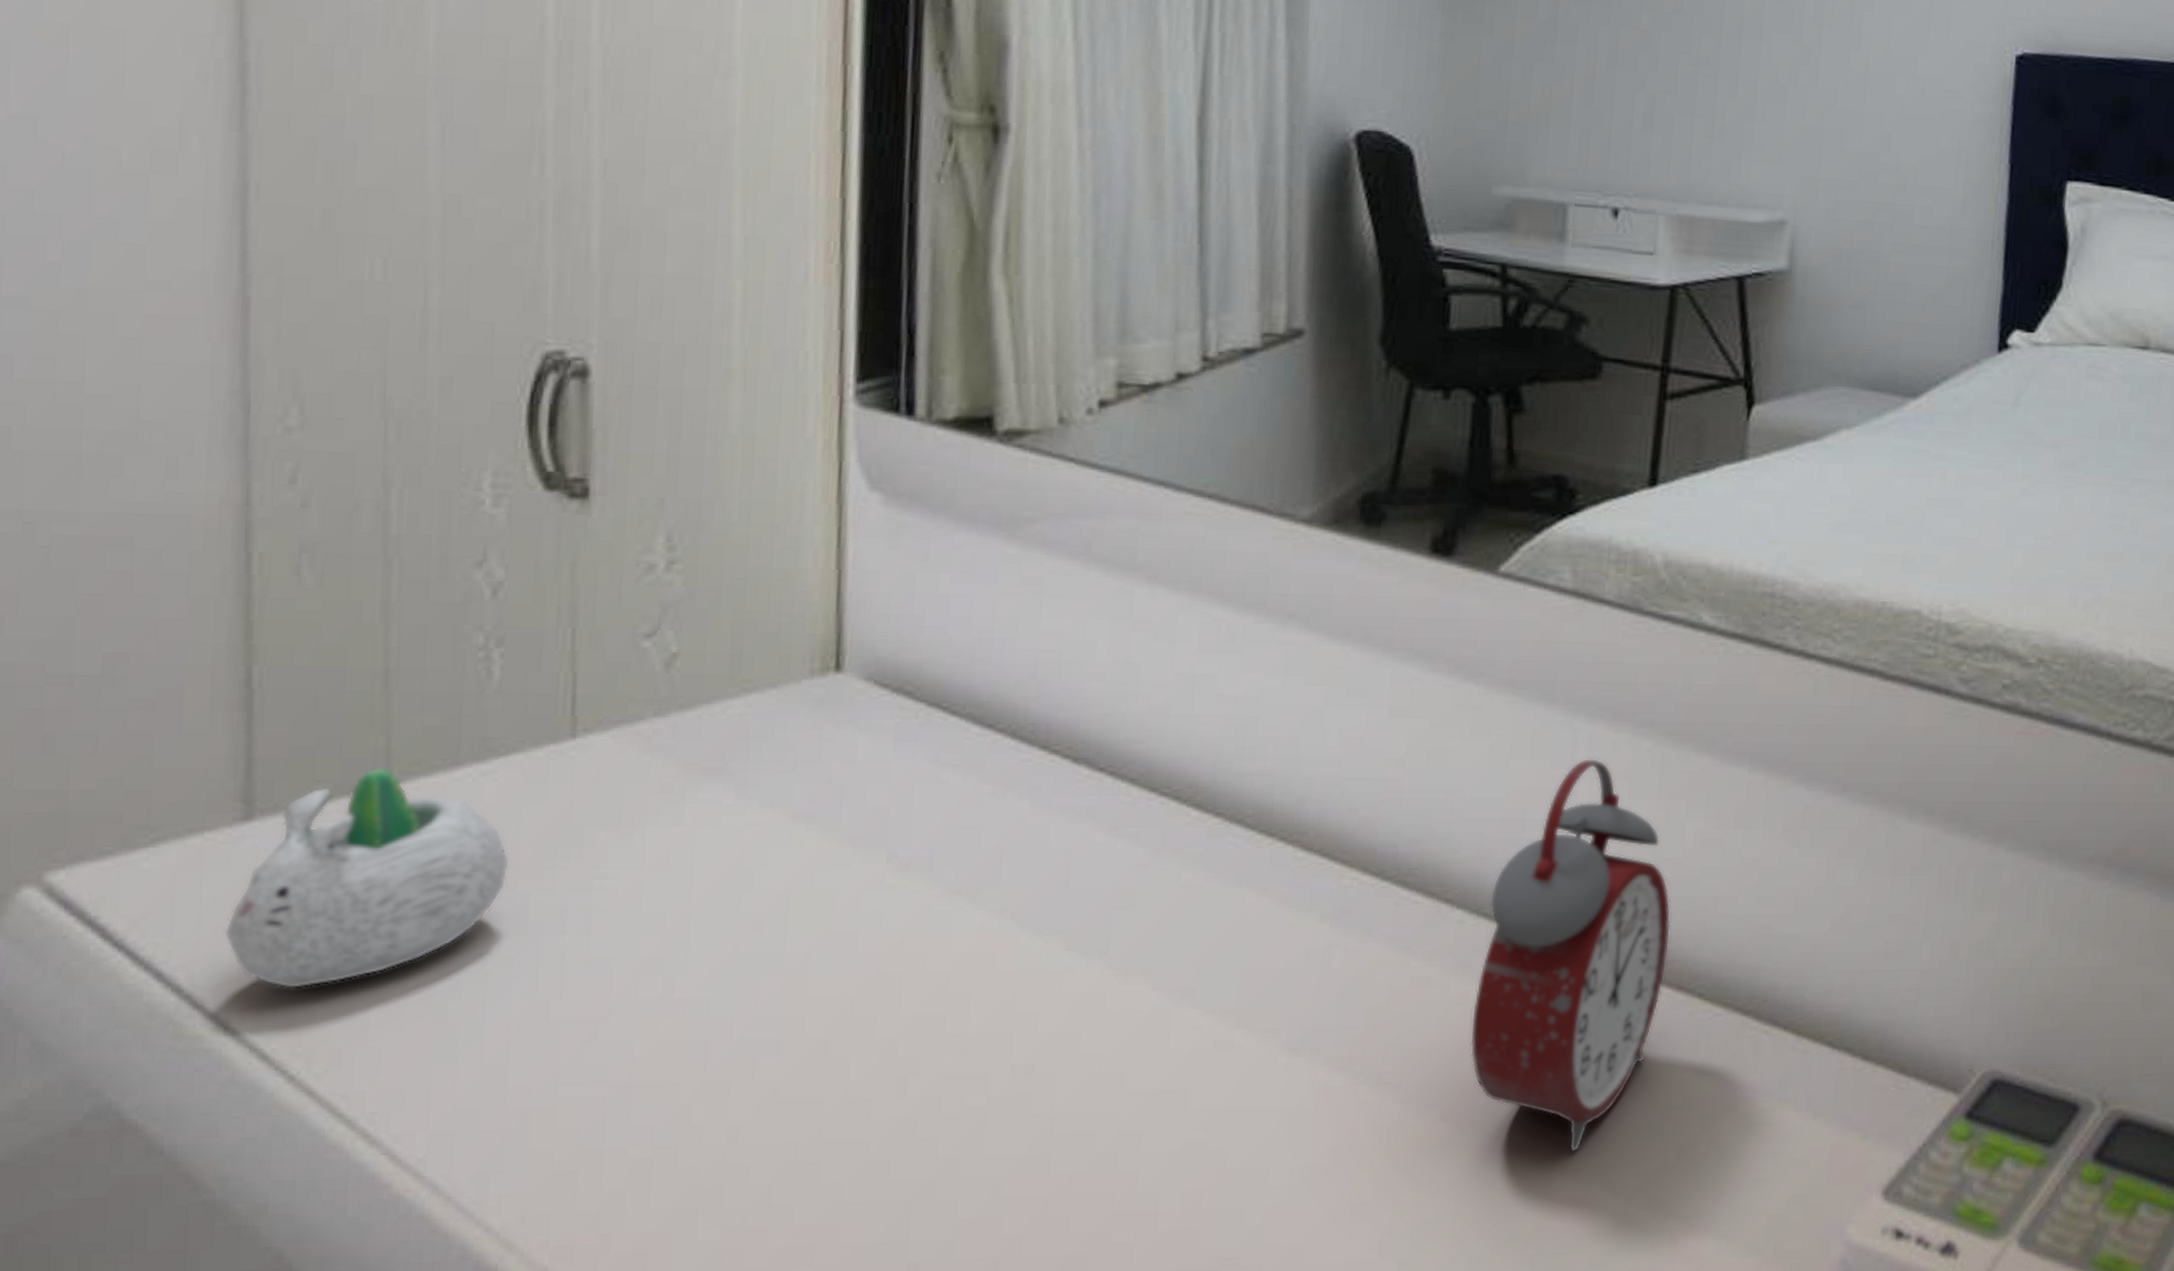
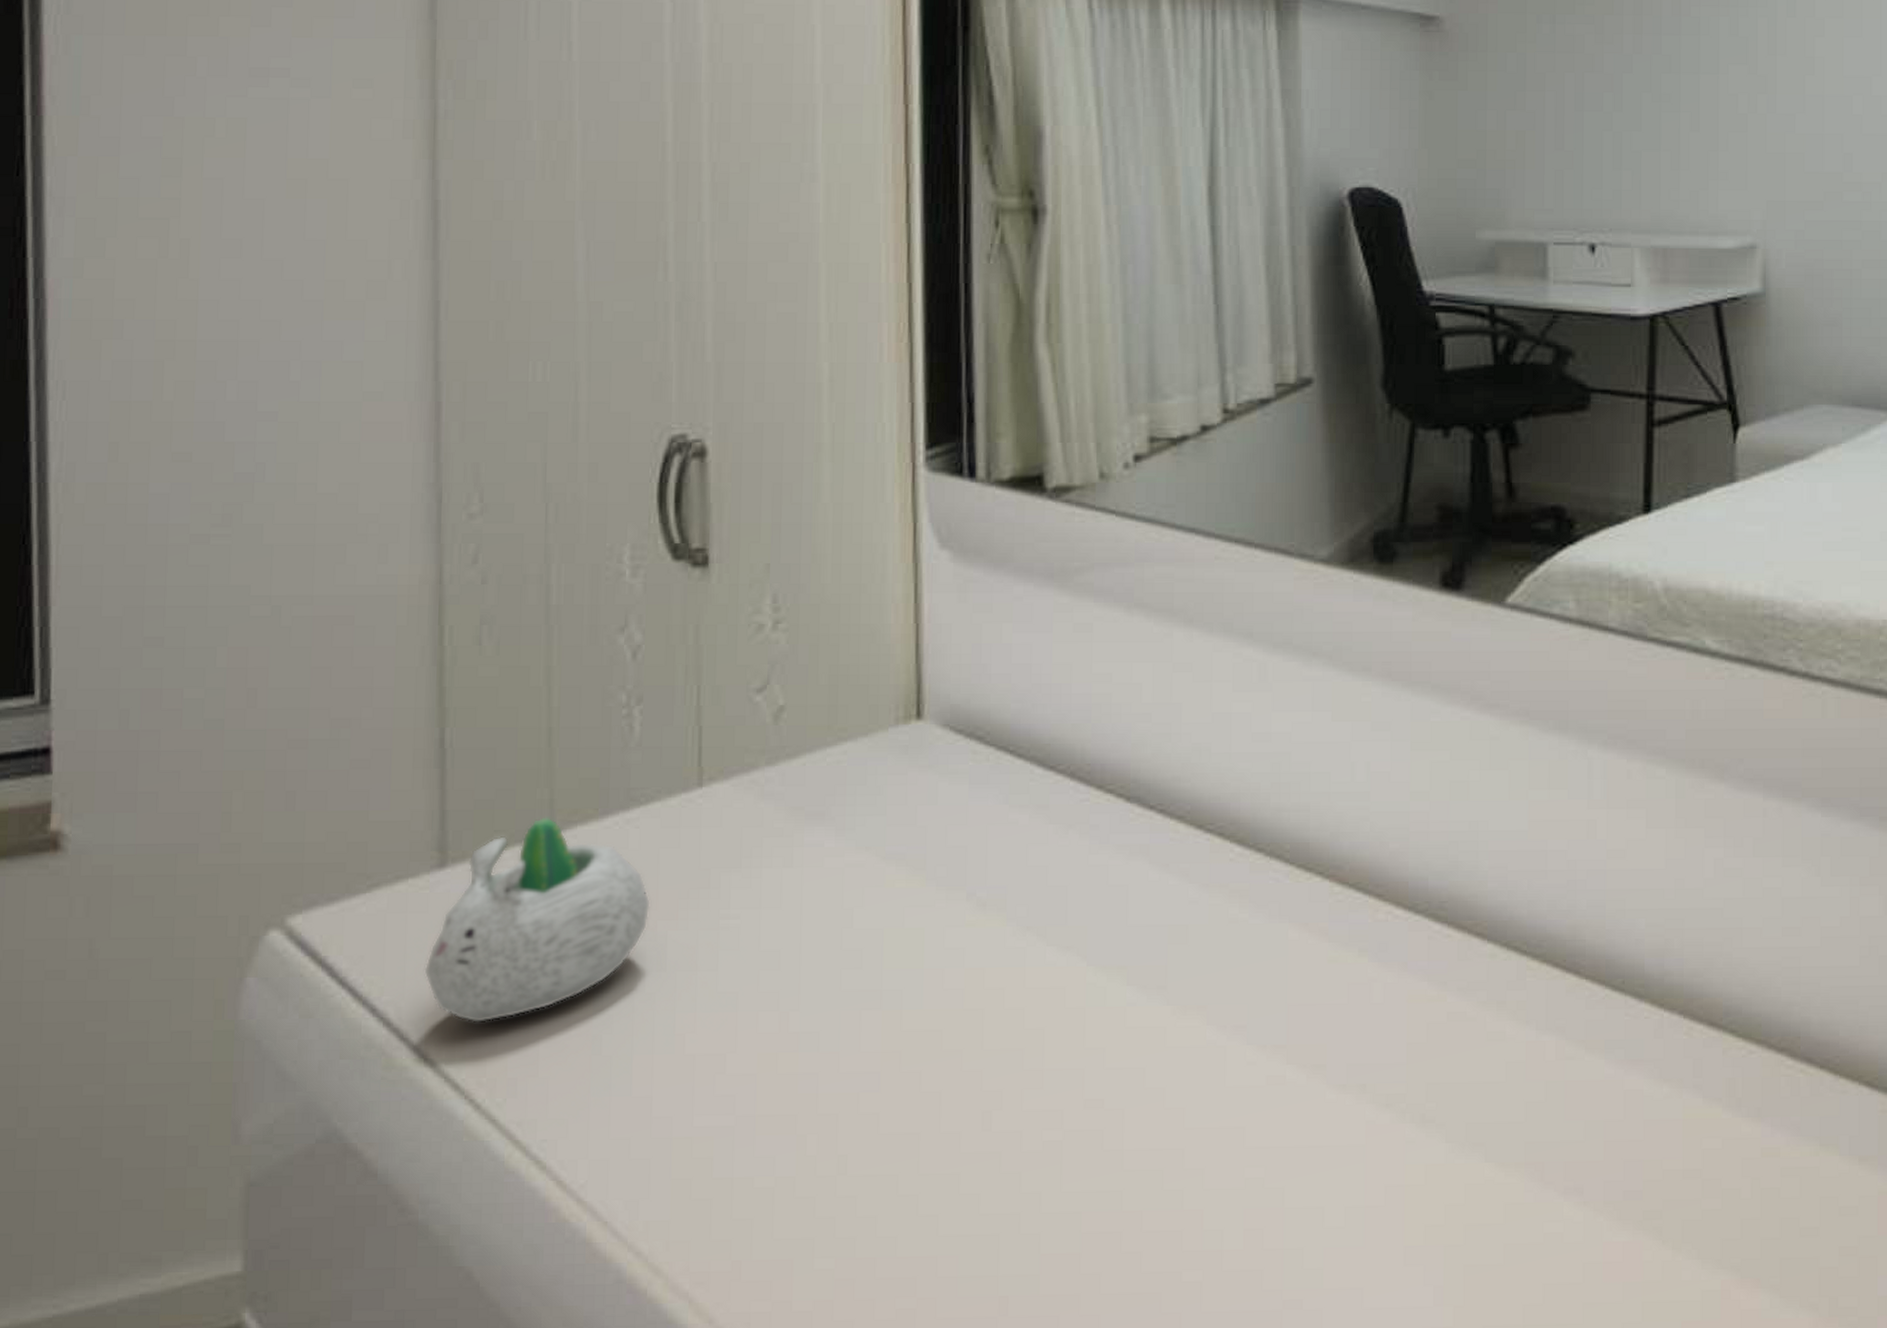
alarm clock: present [1470,758,1671,1153] -> none [1508,787,1697,1197]

